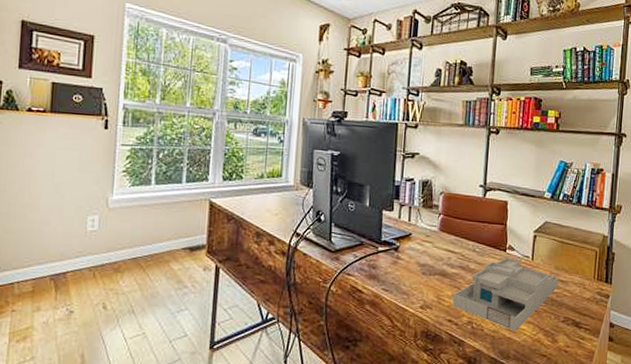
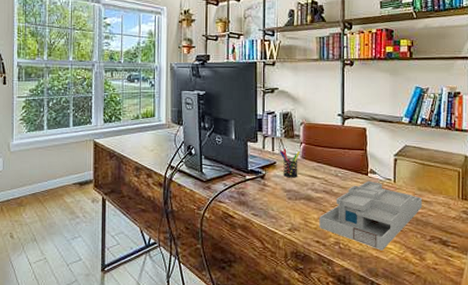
pen holder: none [417,218,439,252] -> present [280,148,301,178]

